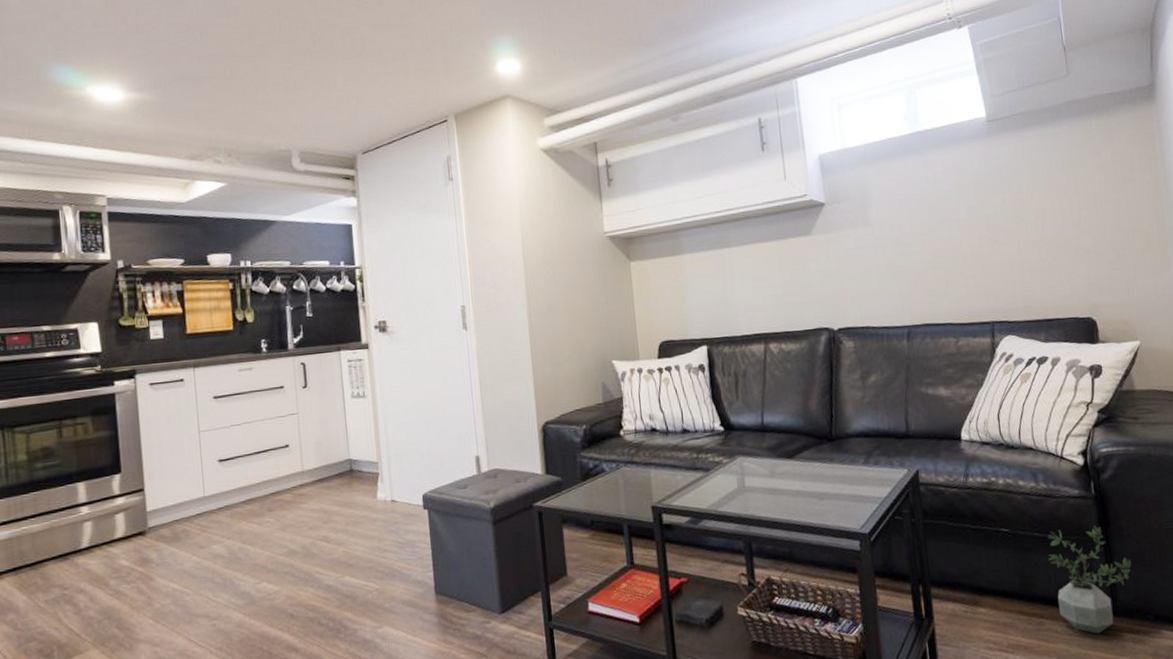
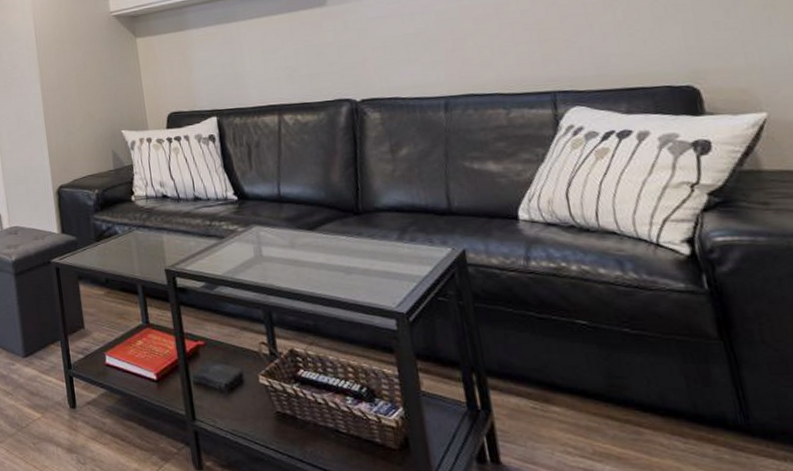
potted plant: present [1048,526,1131,634] -> none [642,326,770,454]

